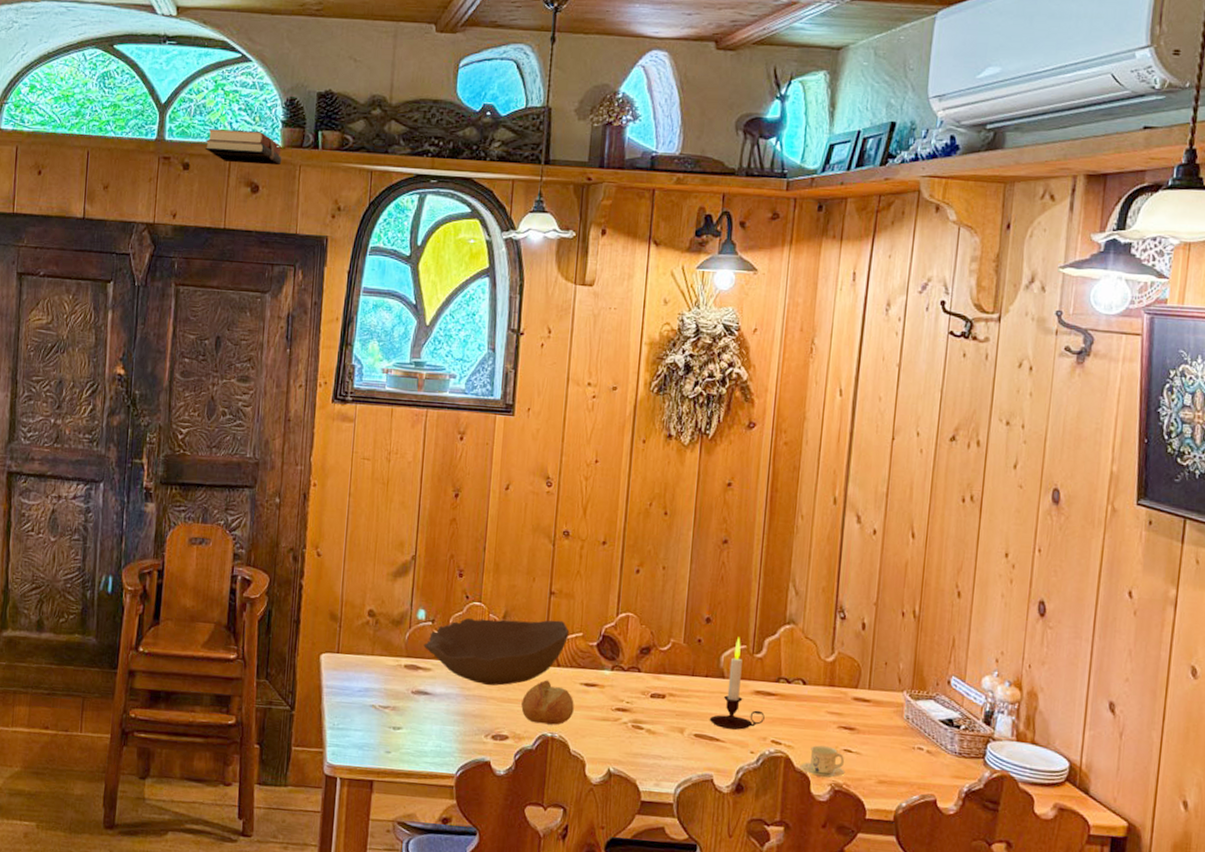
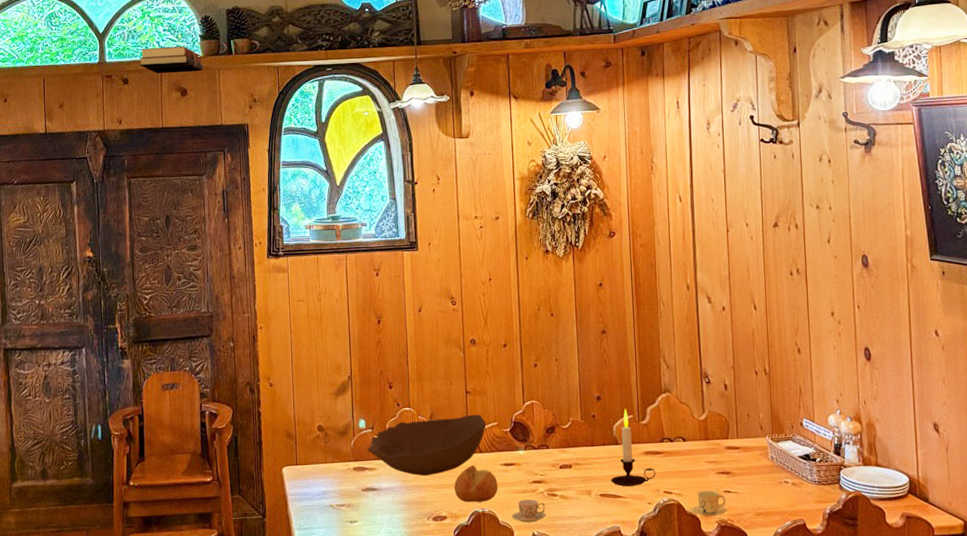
teacup: none [585,728,628,757] -> present [511,499,547,523]

